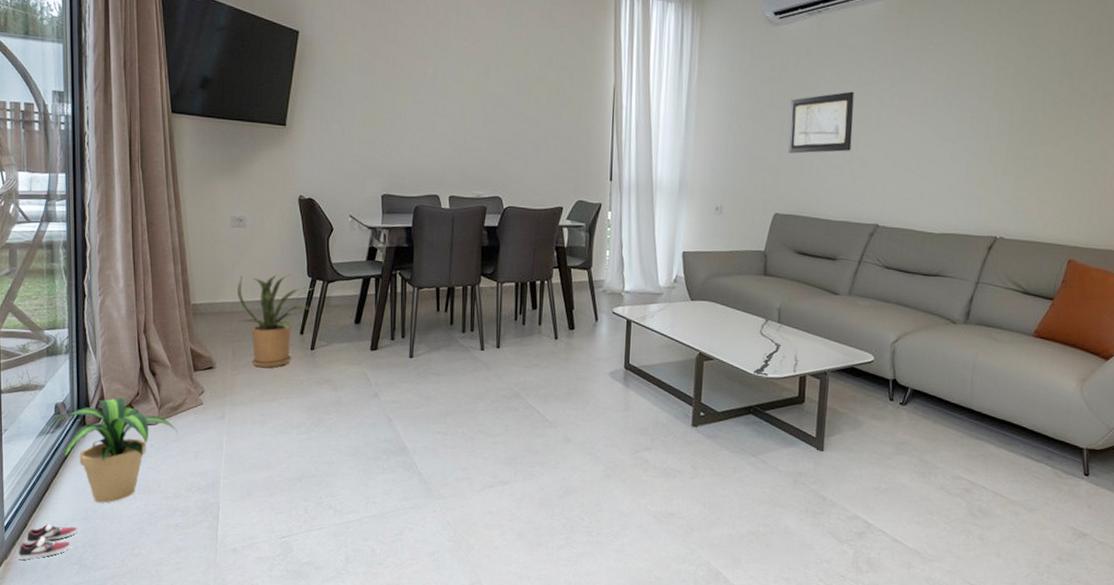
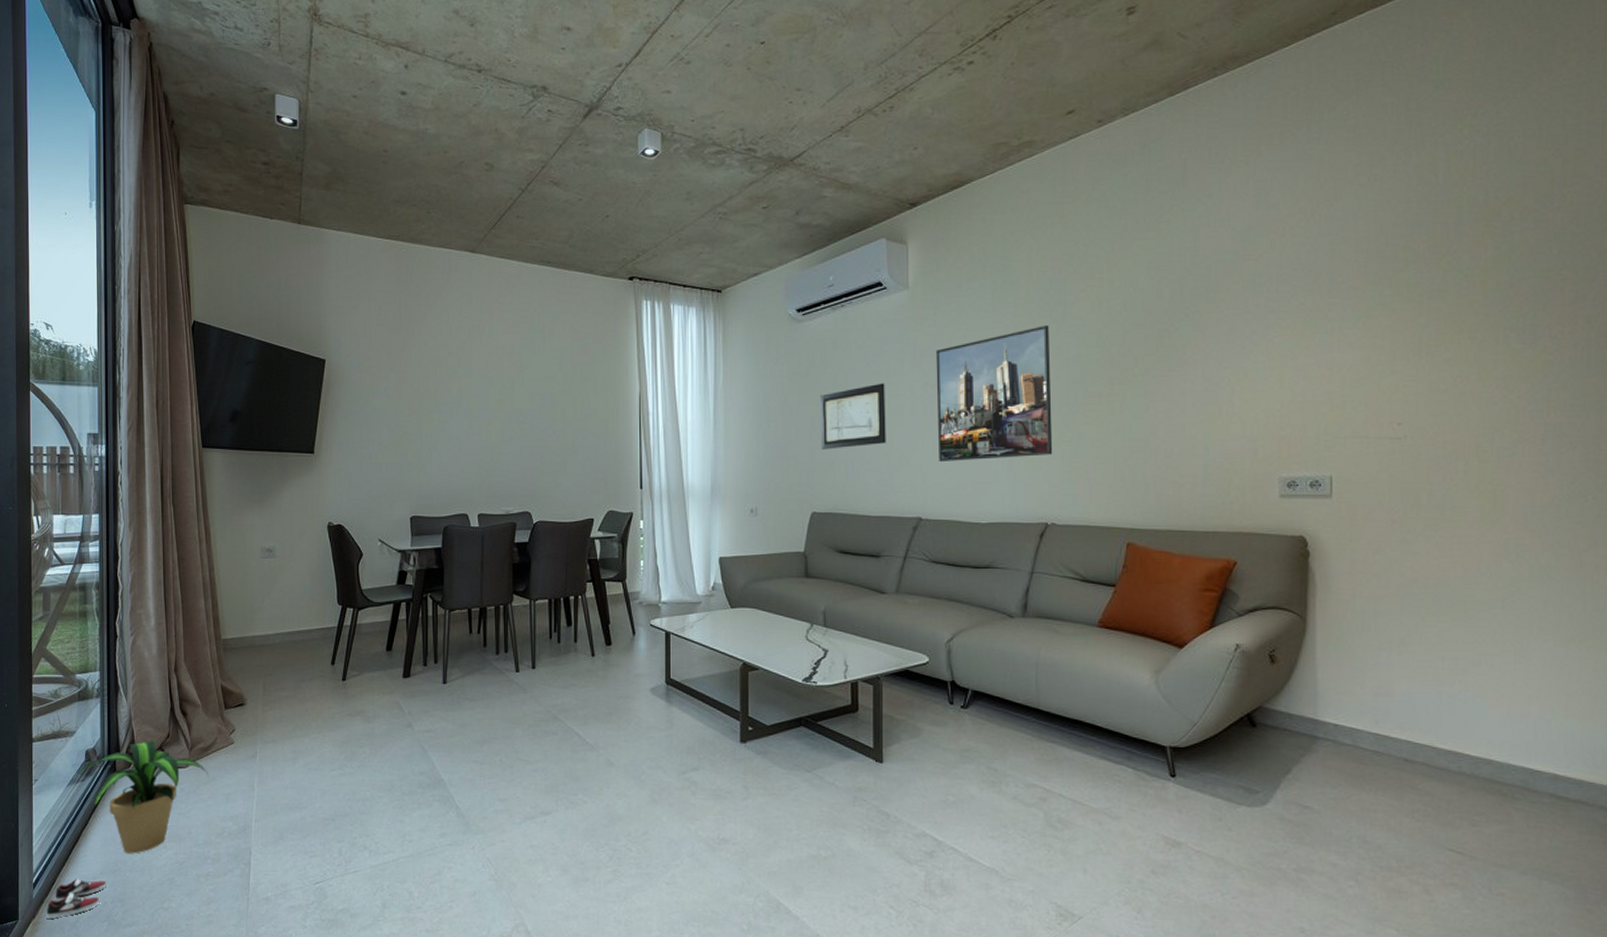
house plant: present [238,274,315,368] -> none [268,603,345,702]
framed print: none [899,45,1017,173] -> present [936,325,1053,461]

